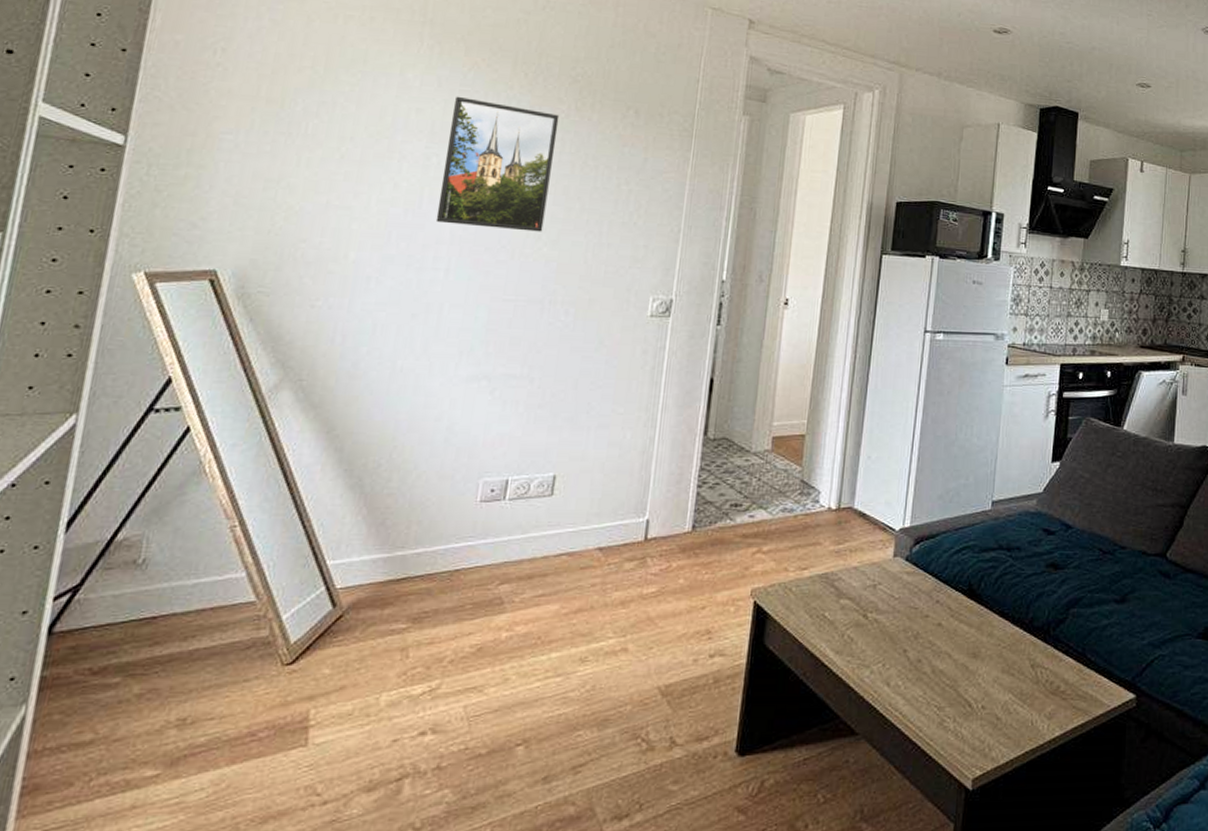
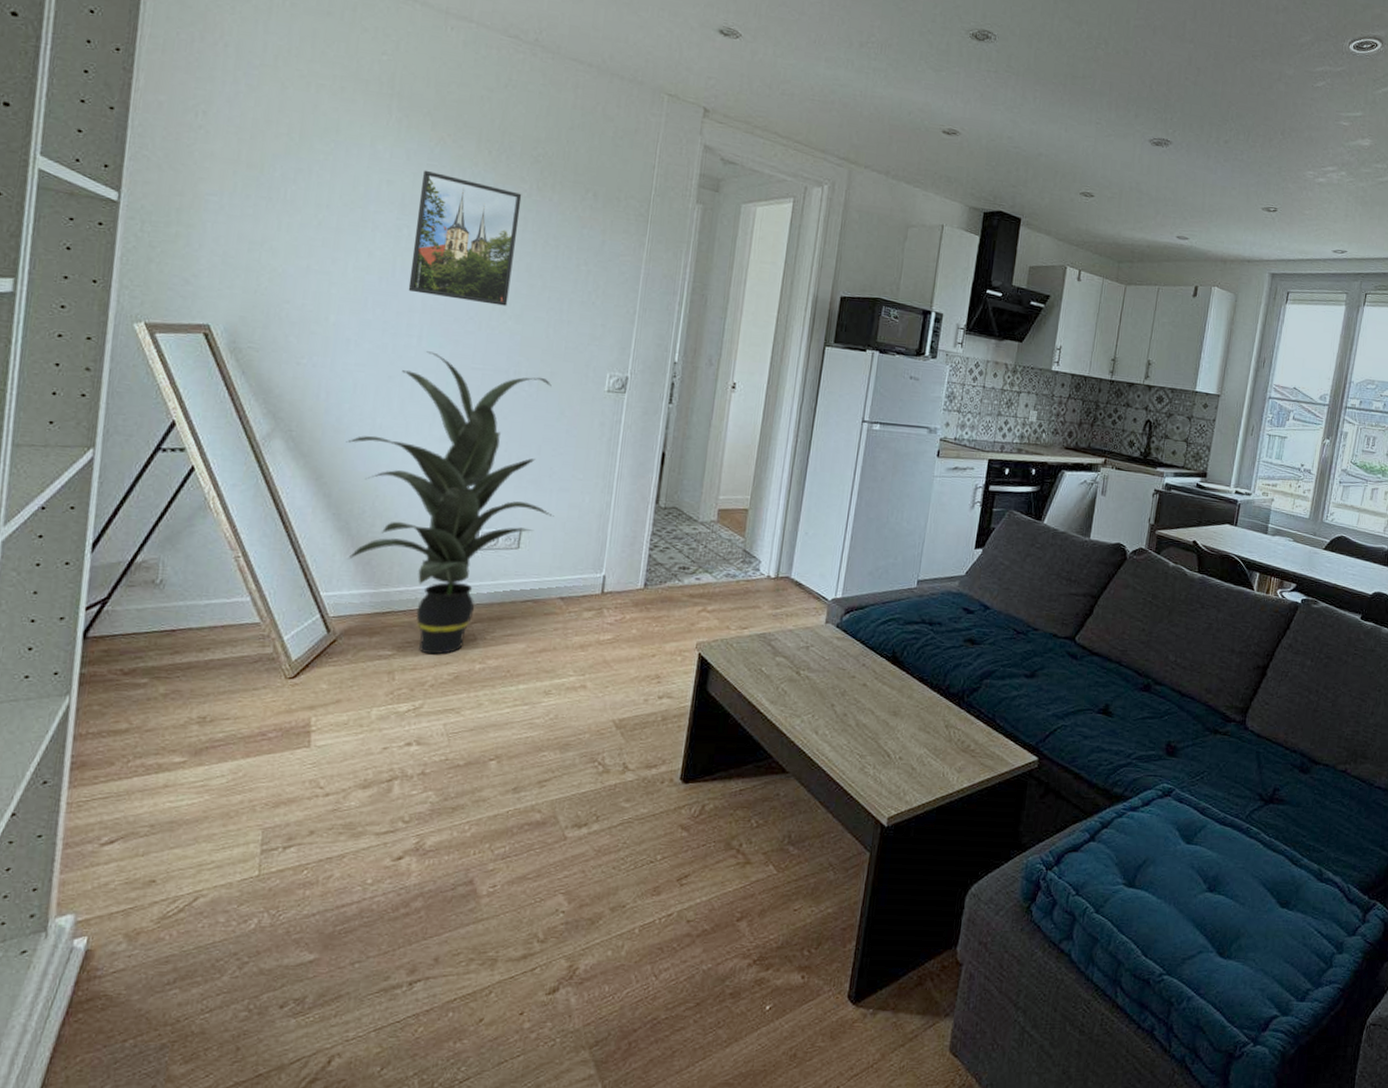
indoor plant: none [359,285,592,625] -> present [346,351,554,655]

